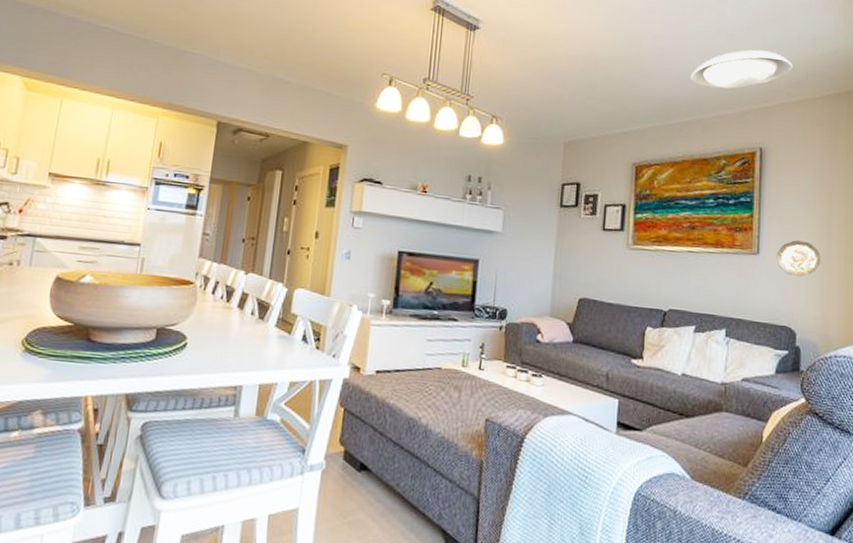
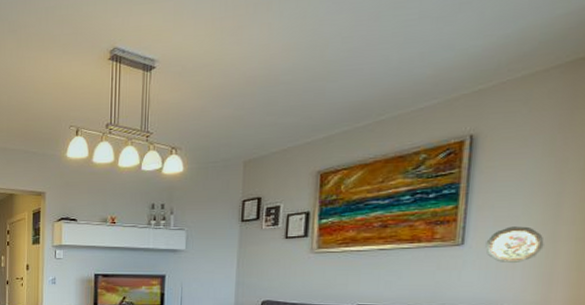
ceiling light: present [690,49,793,89] -> none [385,26,520,80]

